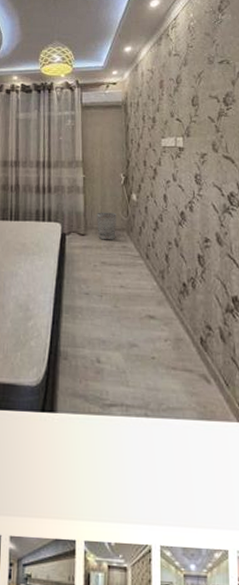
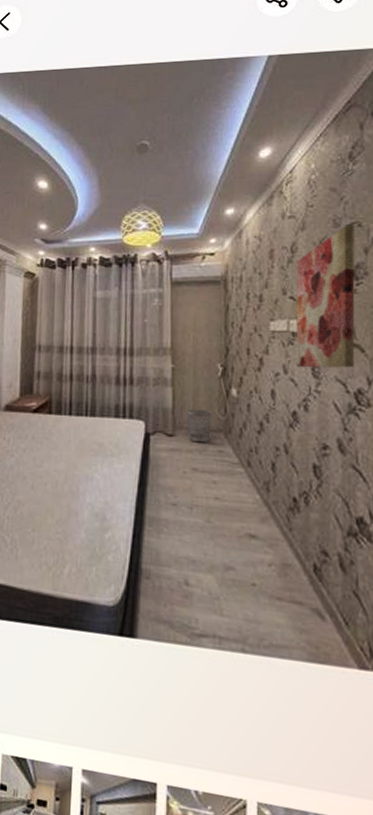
wall art: none [181,63,227,176] -> present [295,226,355,368]

